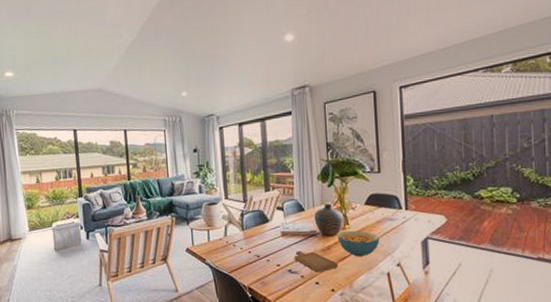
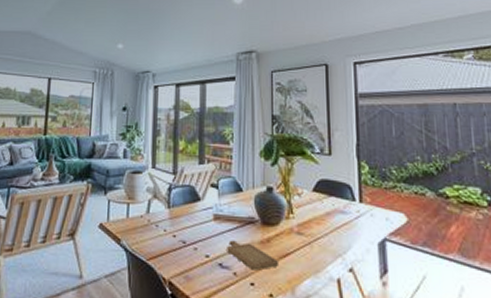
cereal bowl: present [337,230,380,257] -> none [279,221,329,256]

